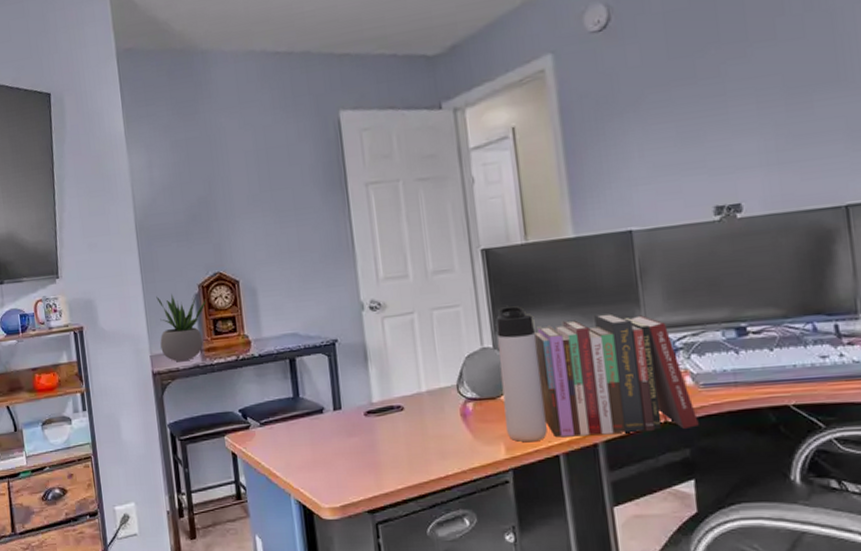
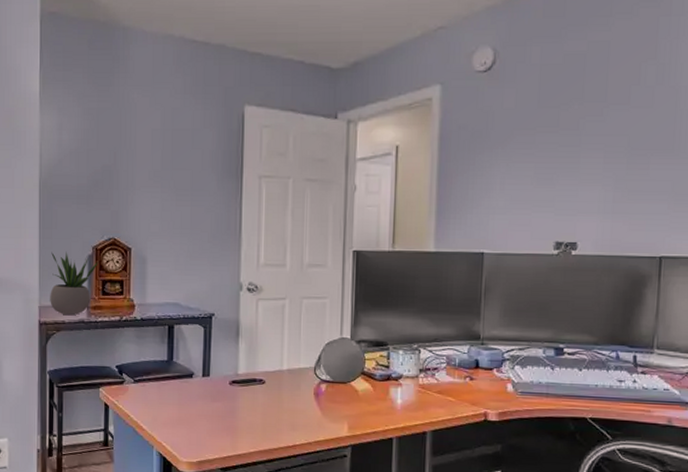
thermos bottle: present [496,306,547,442] -> none [352,304,389,425]
books: present [534,313,699,438] -> none [385,321,512,428]

